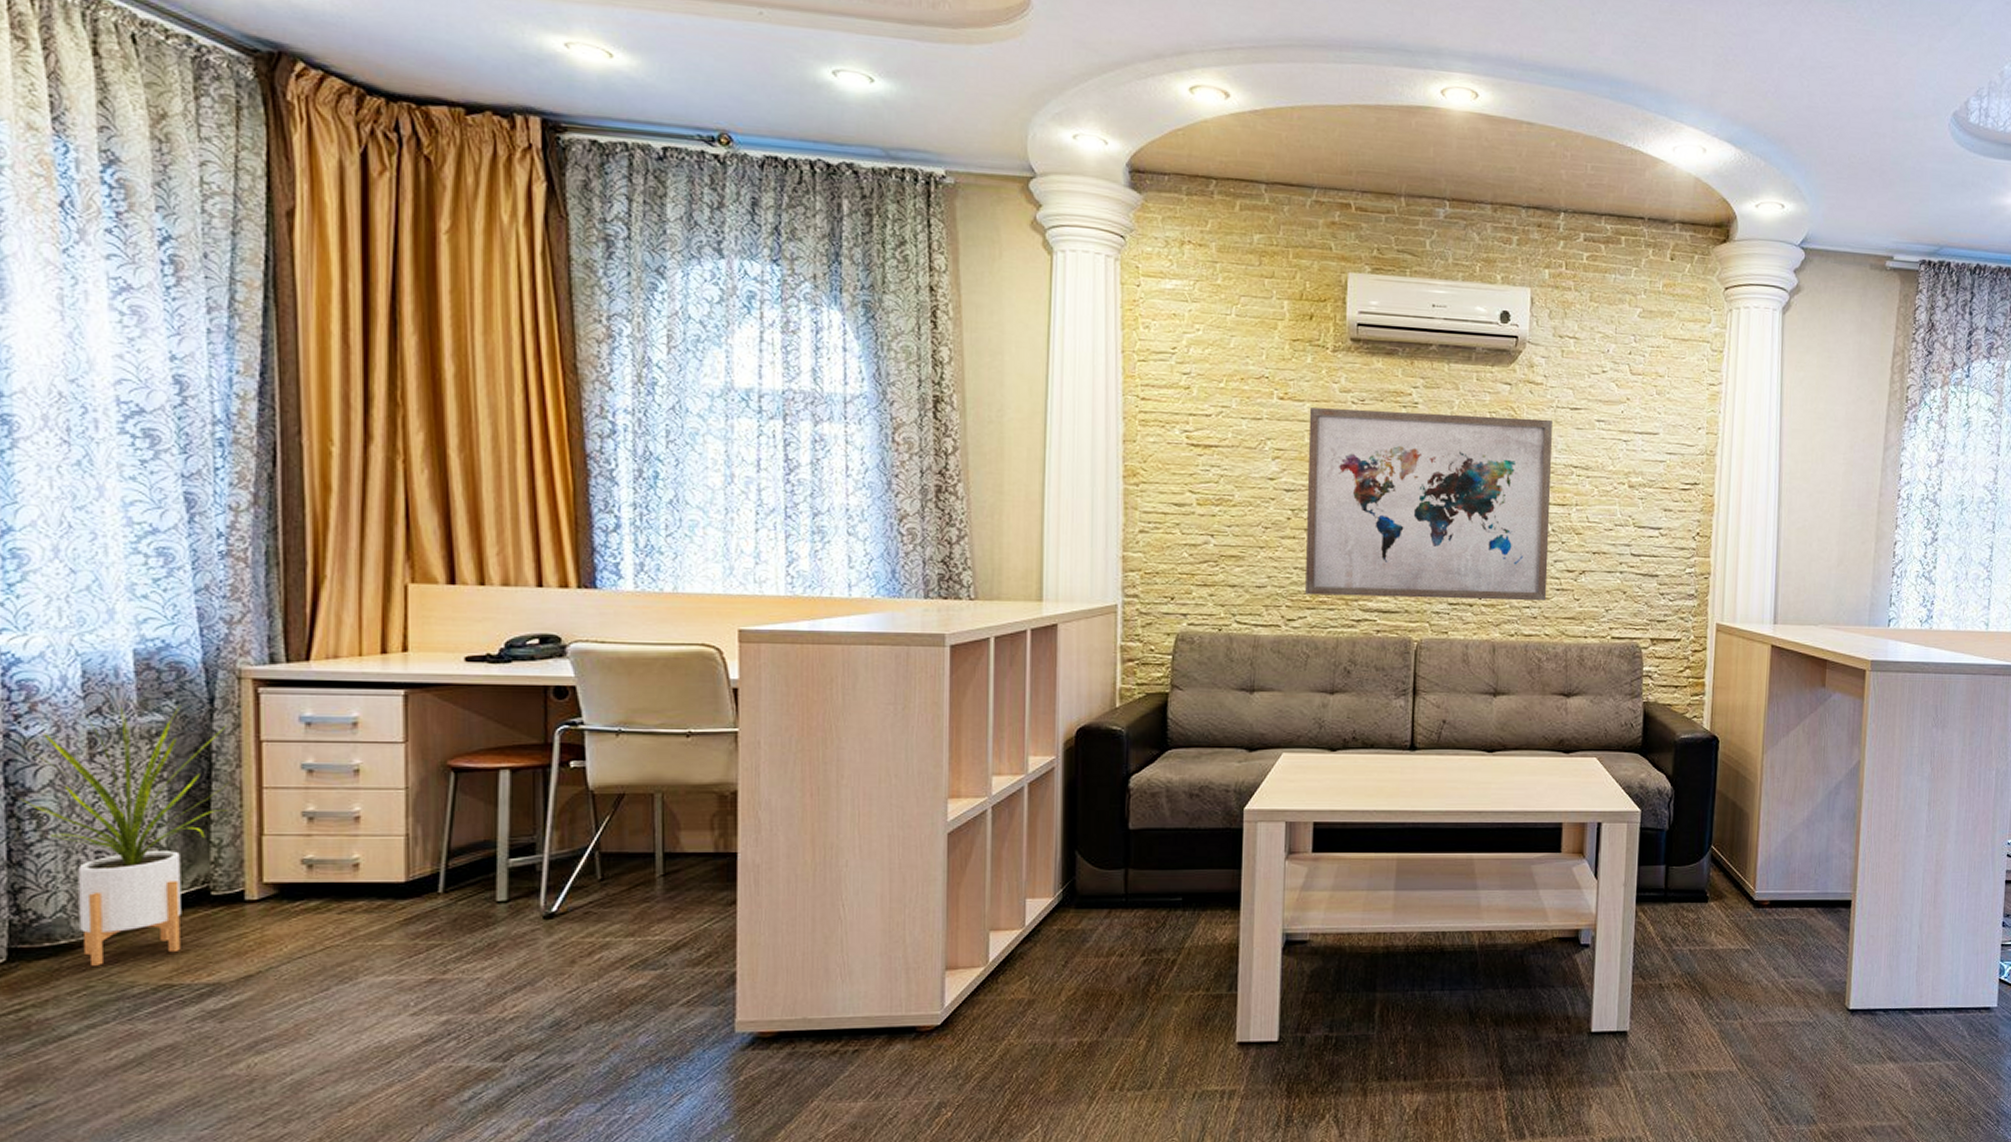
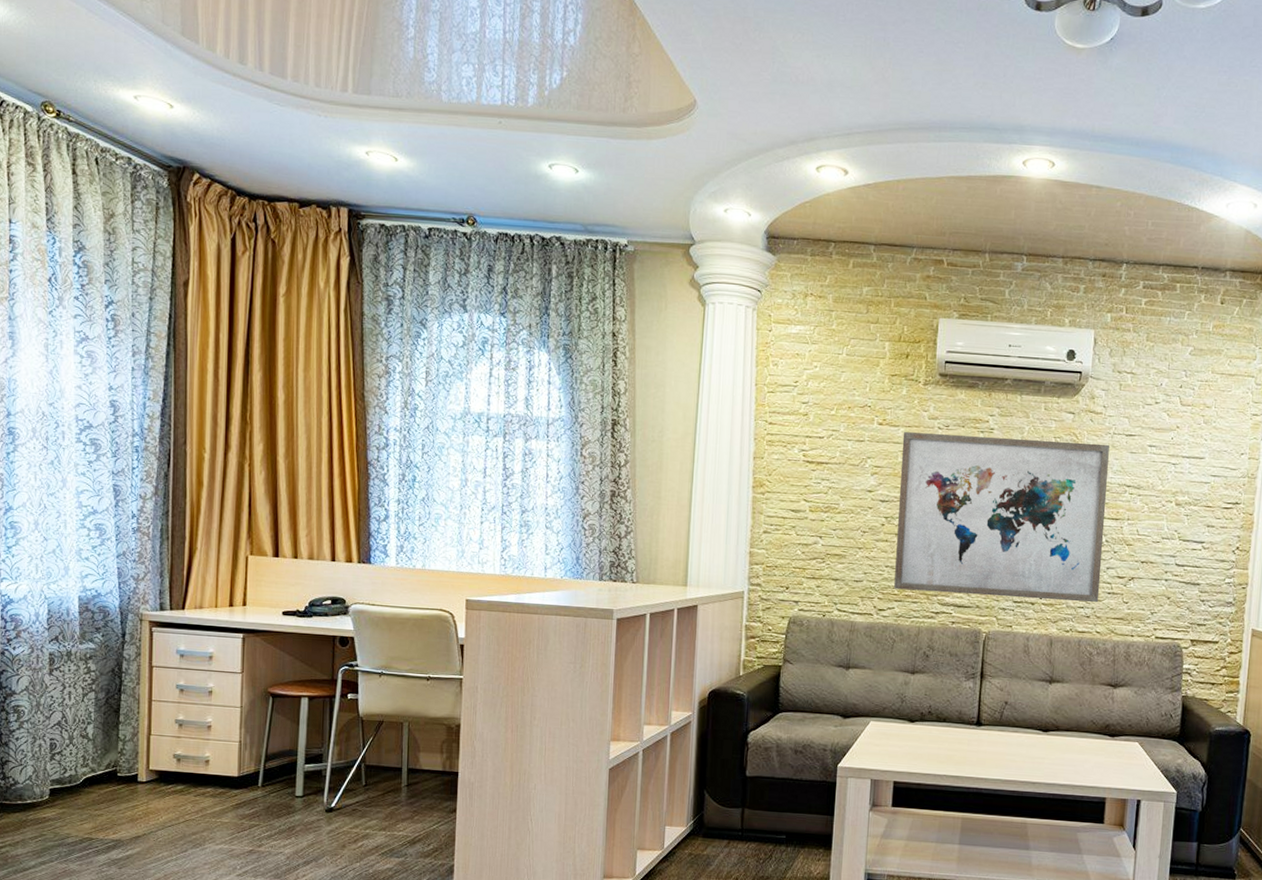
house plant: present [19,705,230,966] -> none [8,636,132,820]

